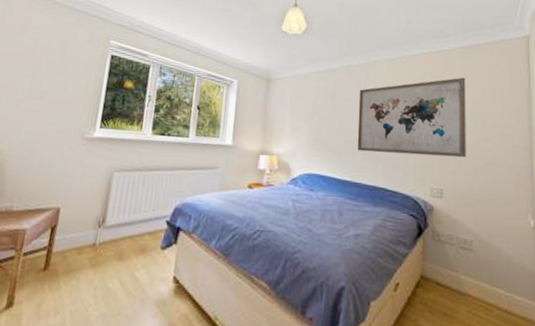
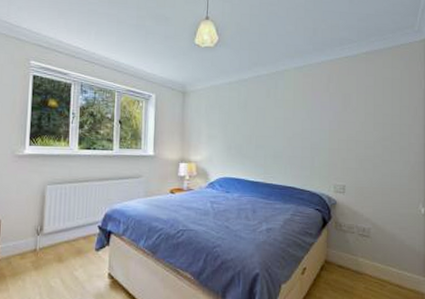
wall art: present [357,77,466,158] -> none [268,82,367,157]

